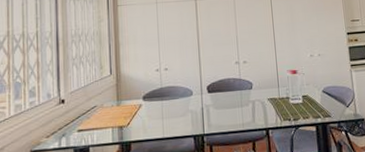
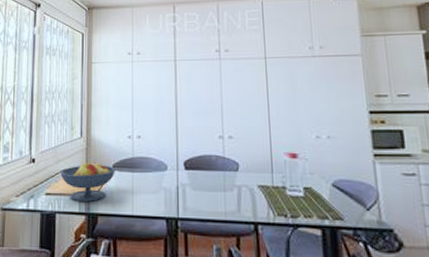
fruit bowl: none [91,96,146,133] -> present [59,162,115,202]

